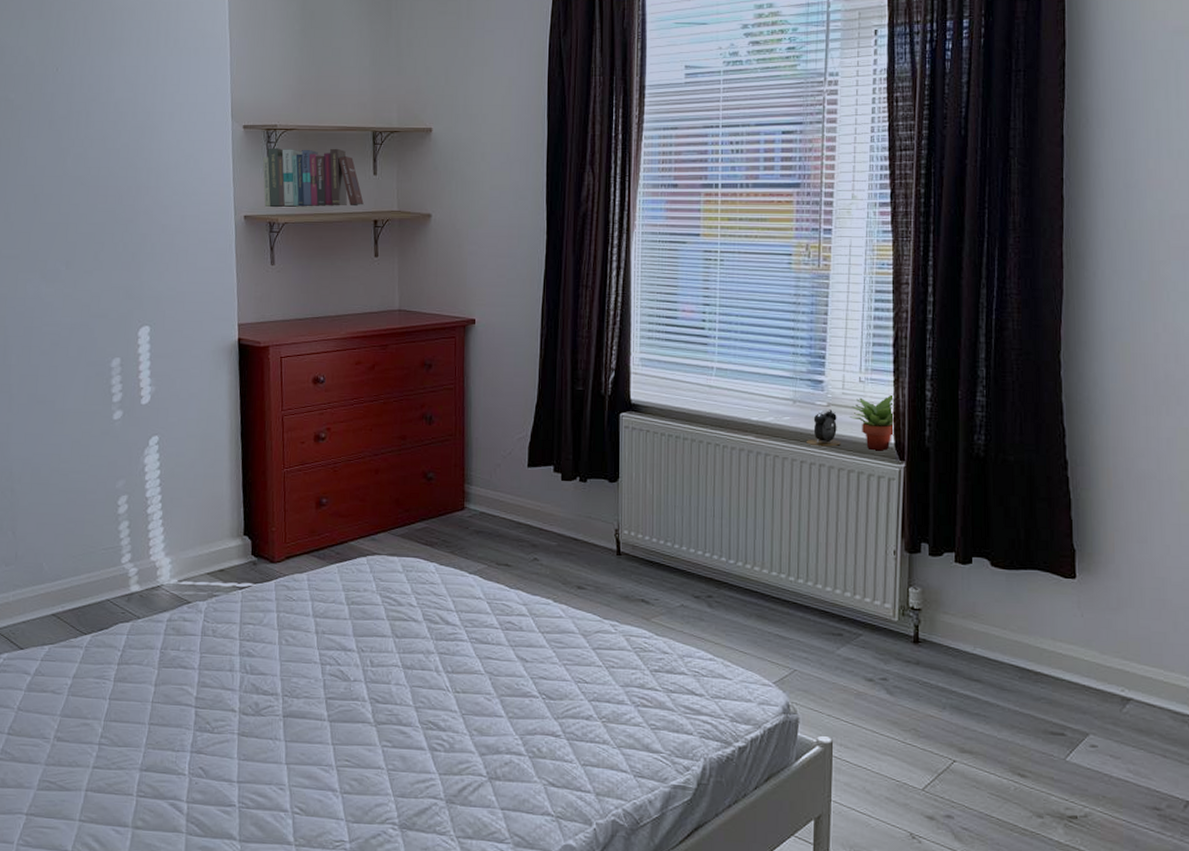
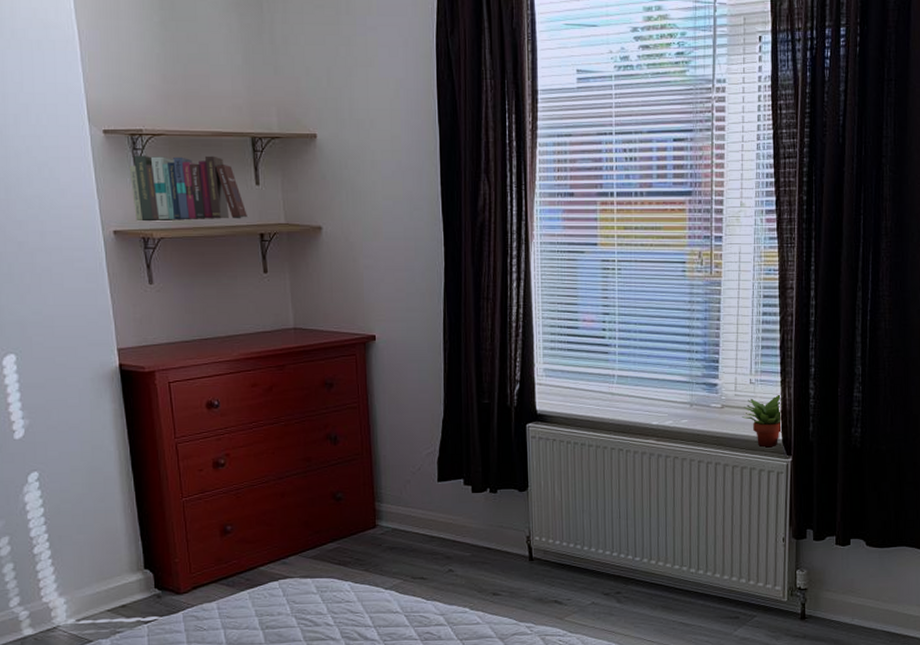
alarm clock: present [807,408,841,447] -> none [703,410,734,446]

